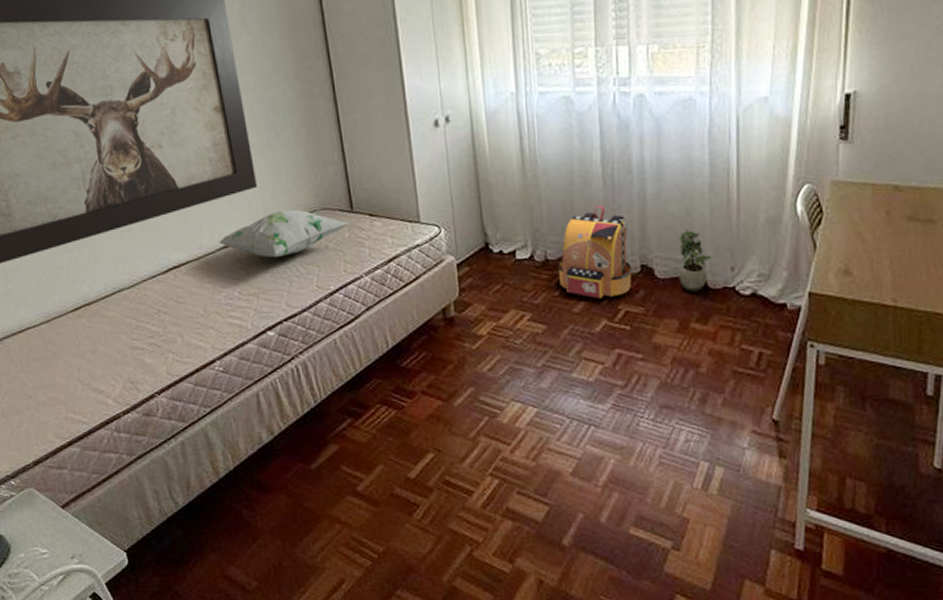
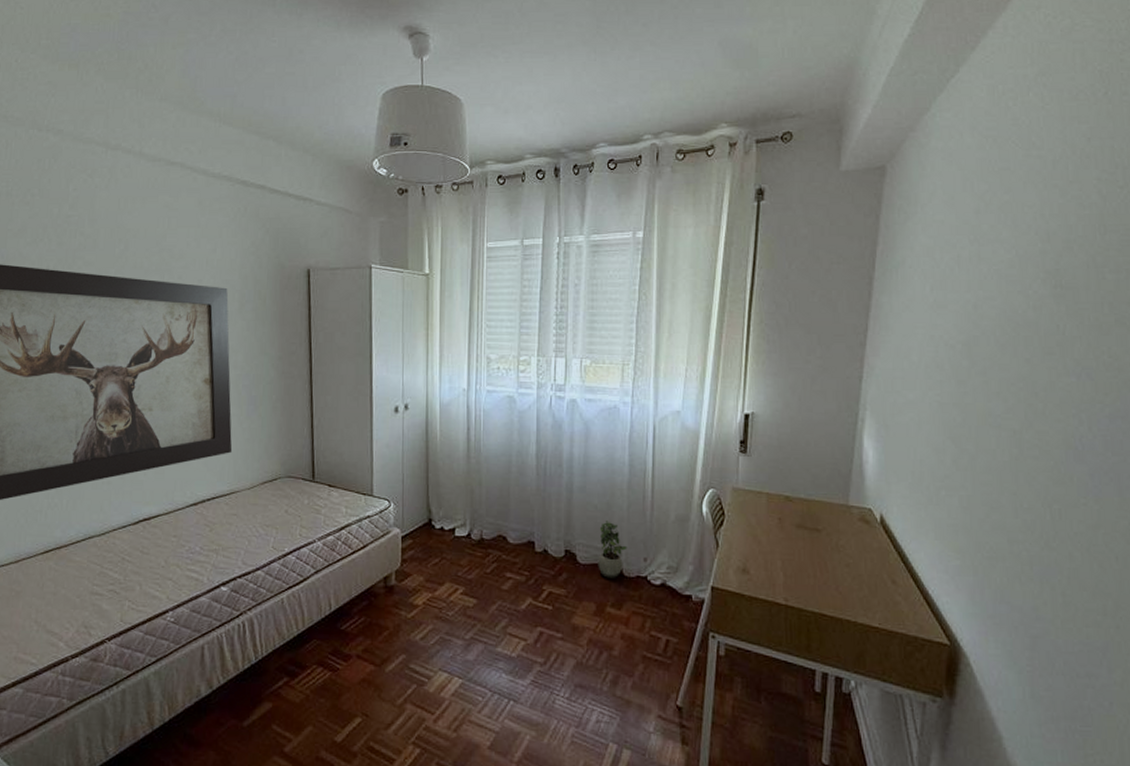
decorative pillow: present [218,209,349,258] -> none [188,475,309,517]
backpack: present [559,206,632,299] -> none [492,494,557,579]

